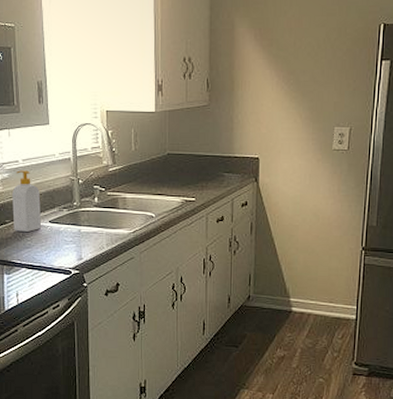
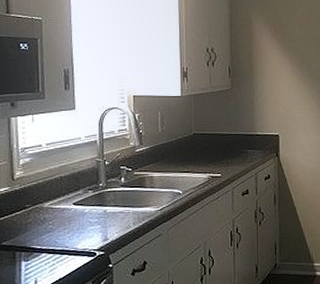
soap bottle: present [12,170,42,233] -> none [33,154,65,217]

